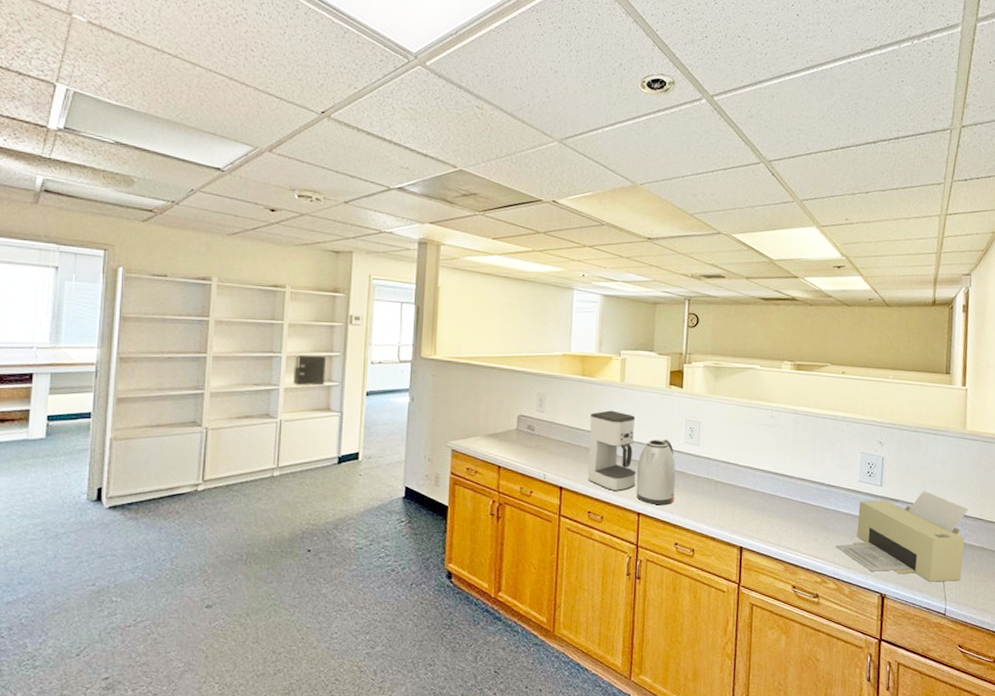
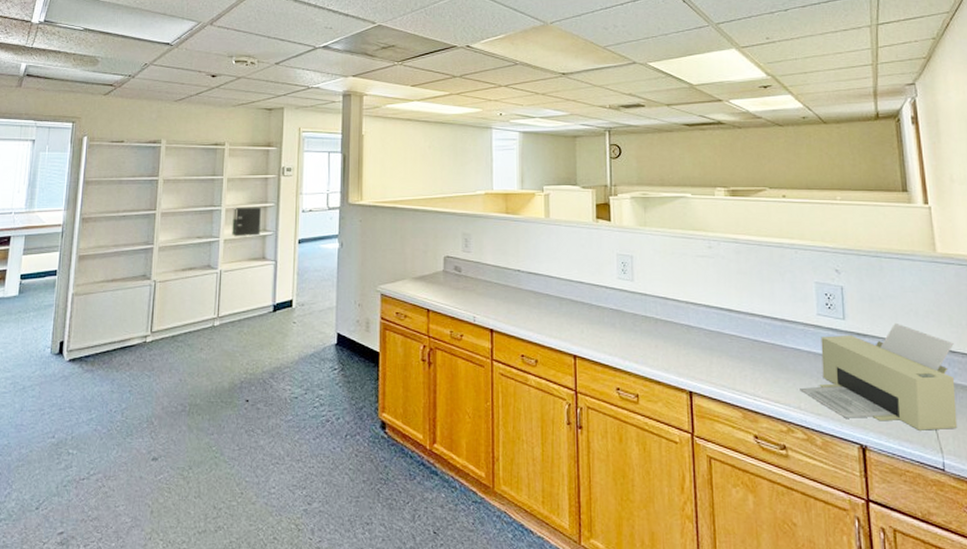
coffee maker: present [588,410,636,492] -> none [517,248,569,333]
kettle: present [636,439,676,506] -> none [570,275,612,347]

